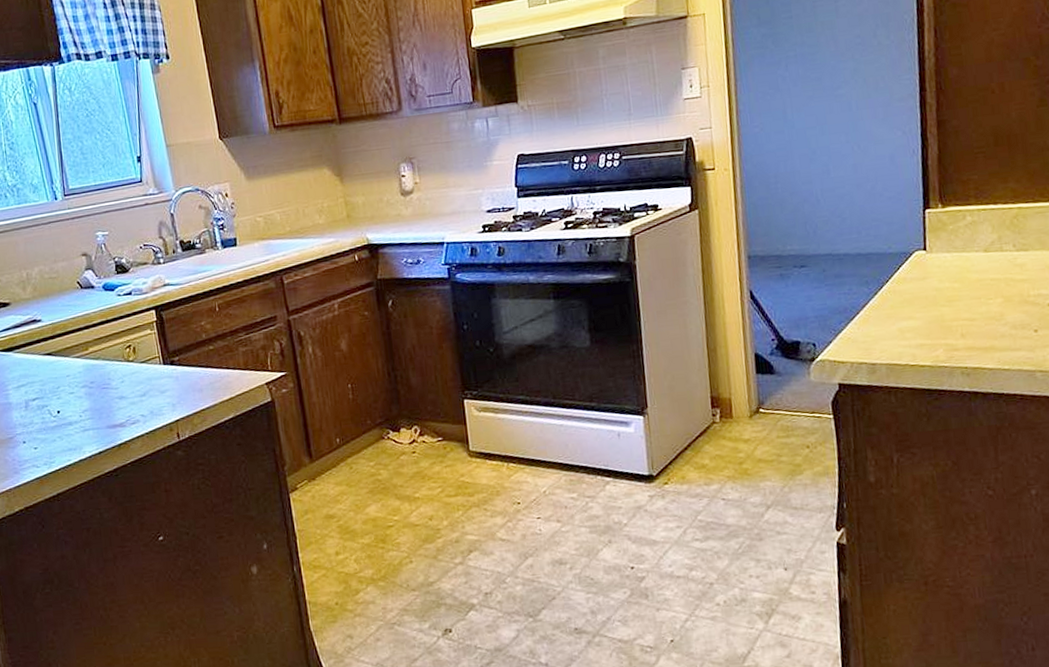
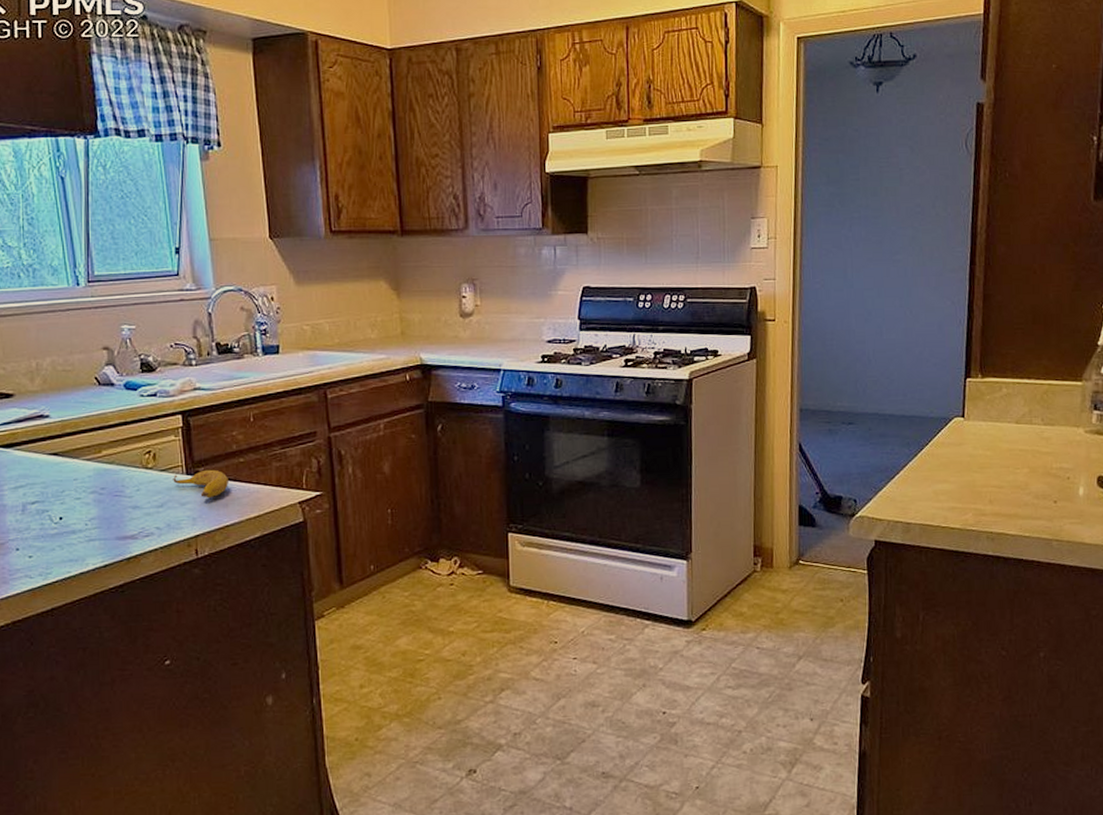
banana: none [152,358,201,385] -> present [173,469,228,498]

